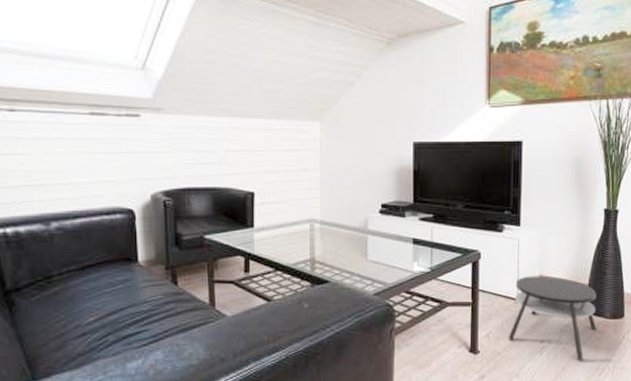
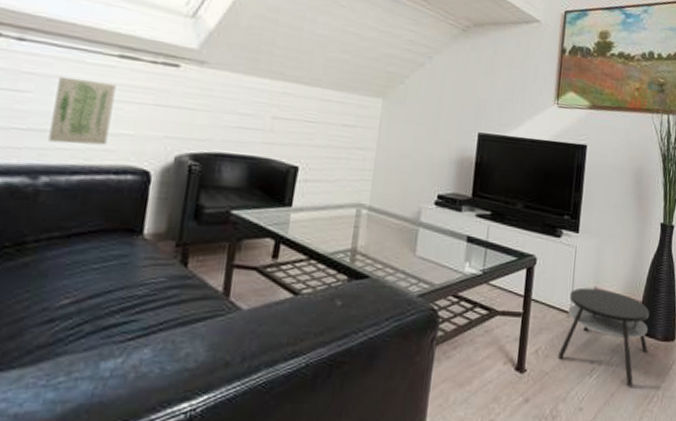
wall art: none [48,138,95,194] -> present [48,76,116,145]

